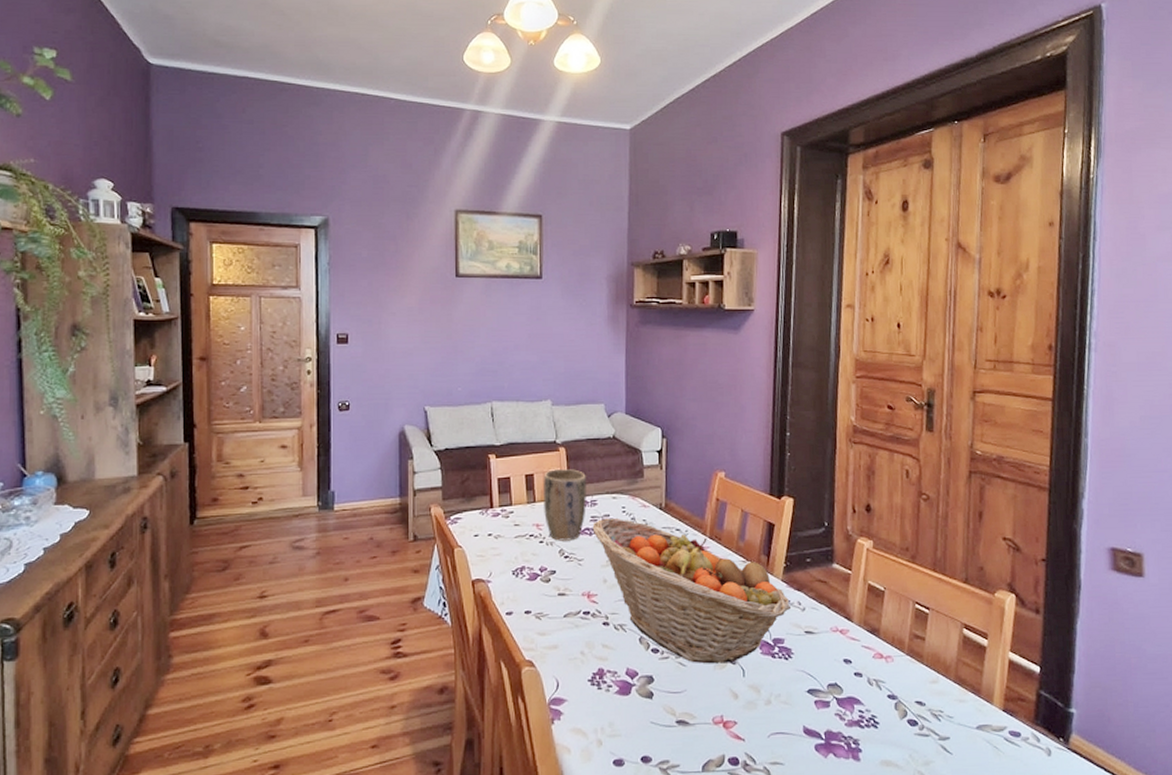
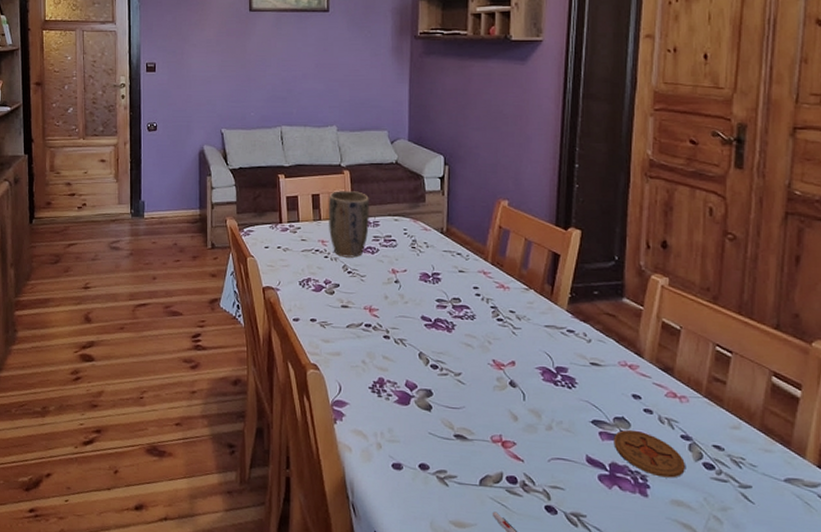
fruit basket: present [592,517,792,664] -> none [374,238,576,386]
coaster: none [828,695,892,739] -> present [613,429,685,478]

